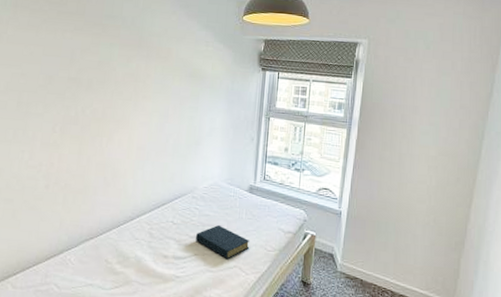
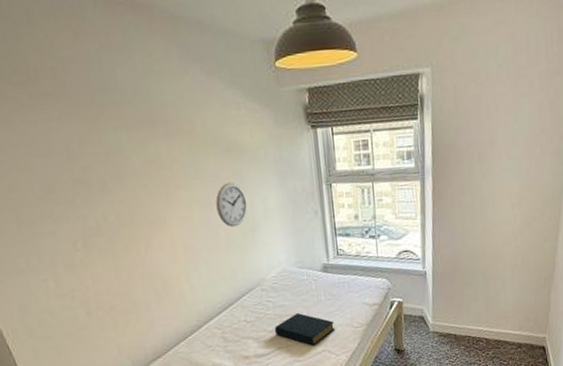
wall clock: none [171,101,198,138] -> present [216,182,248,228]

